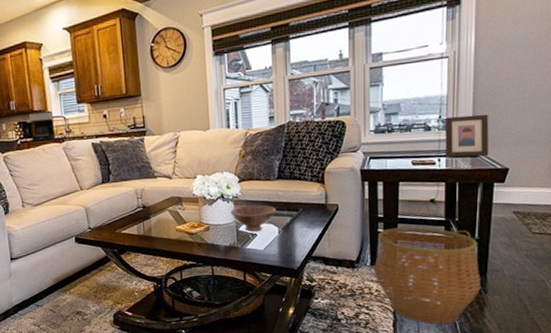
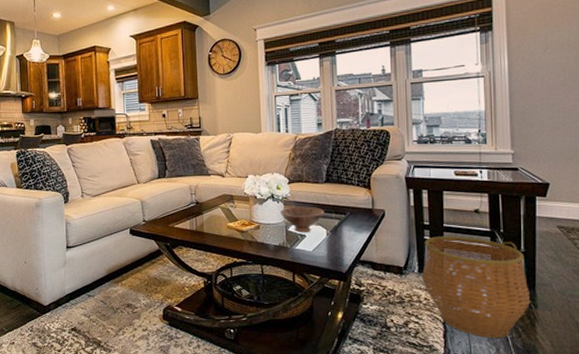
picture frame: present [444,114,489,158] -> none [484,130,529,171]

